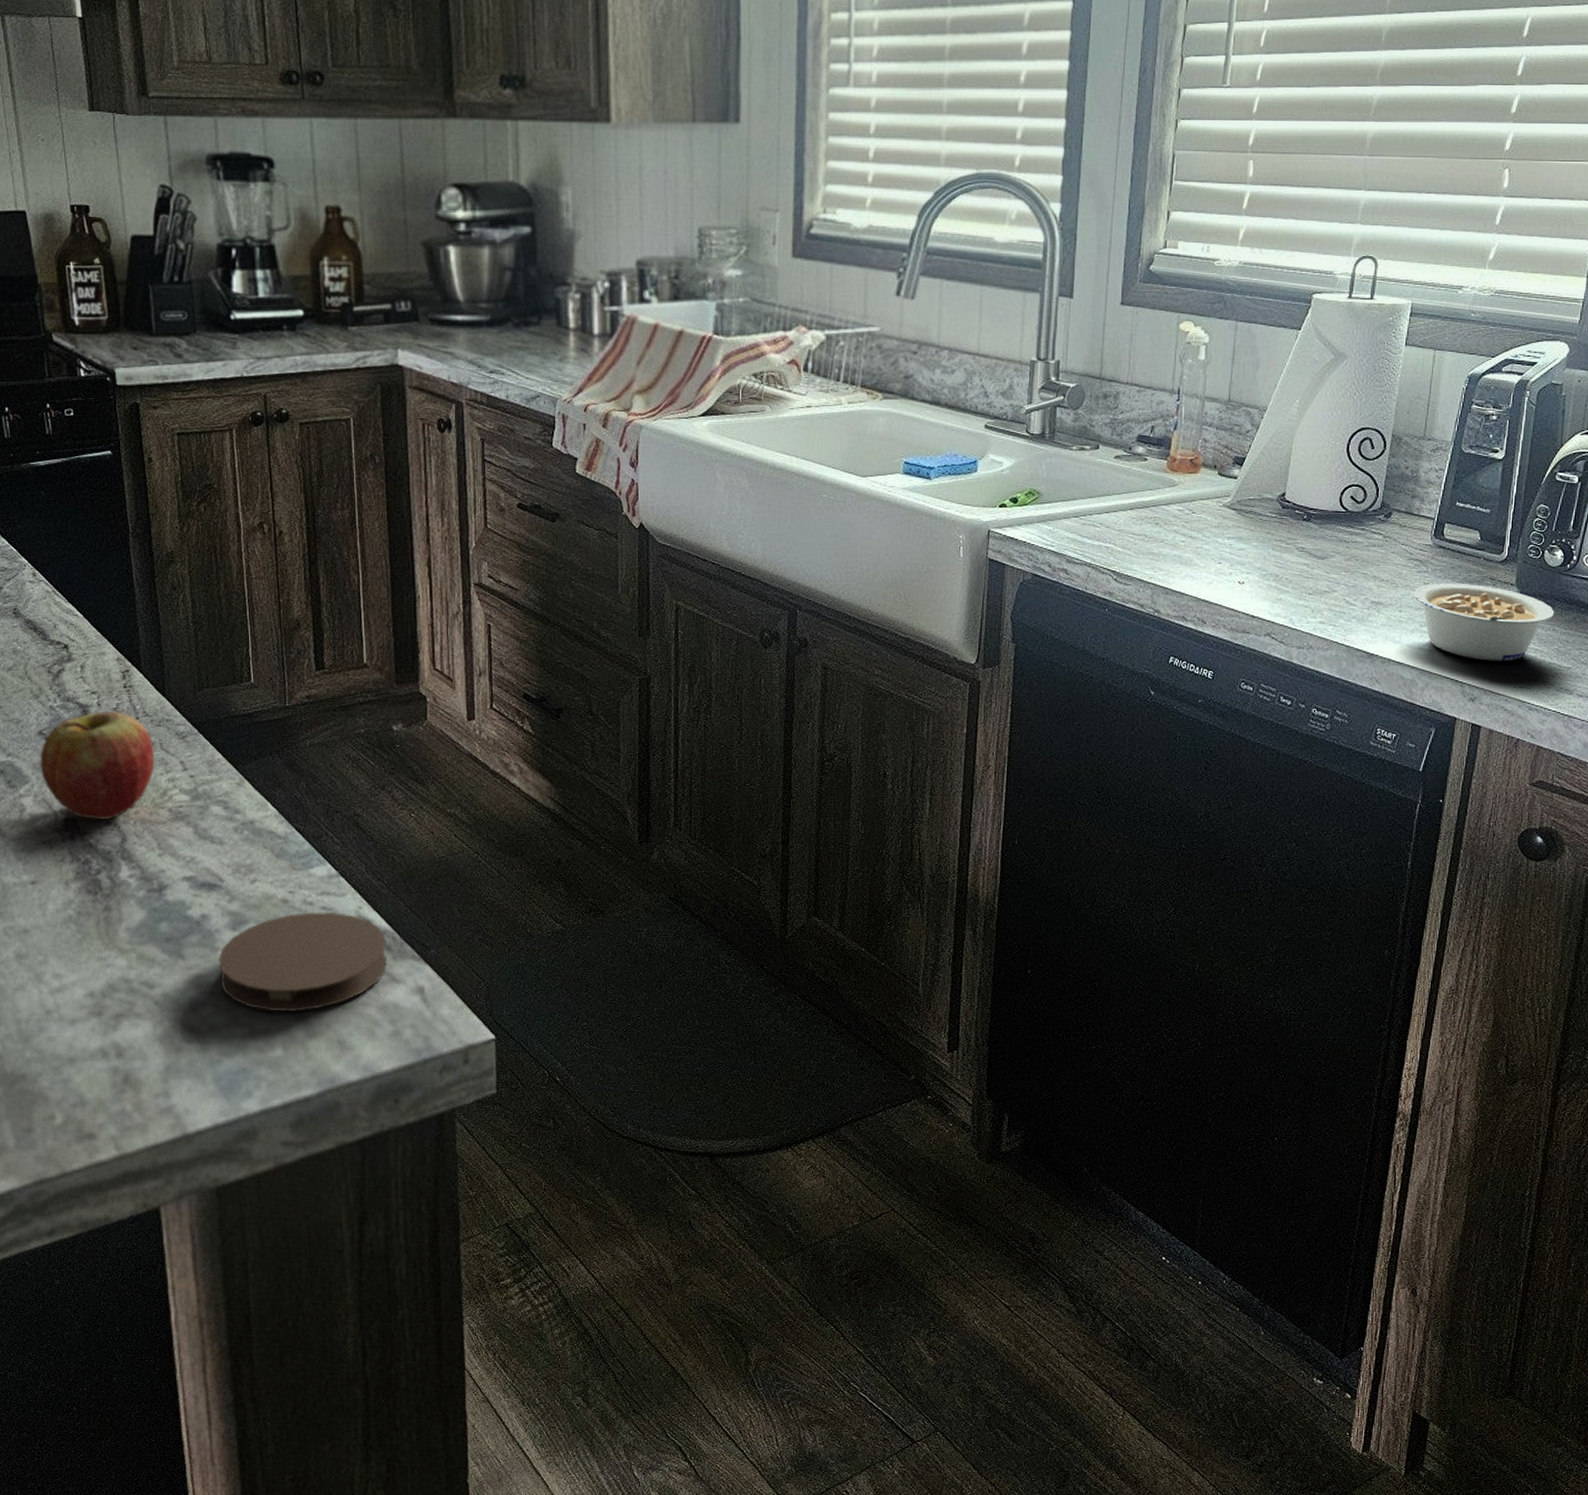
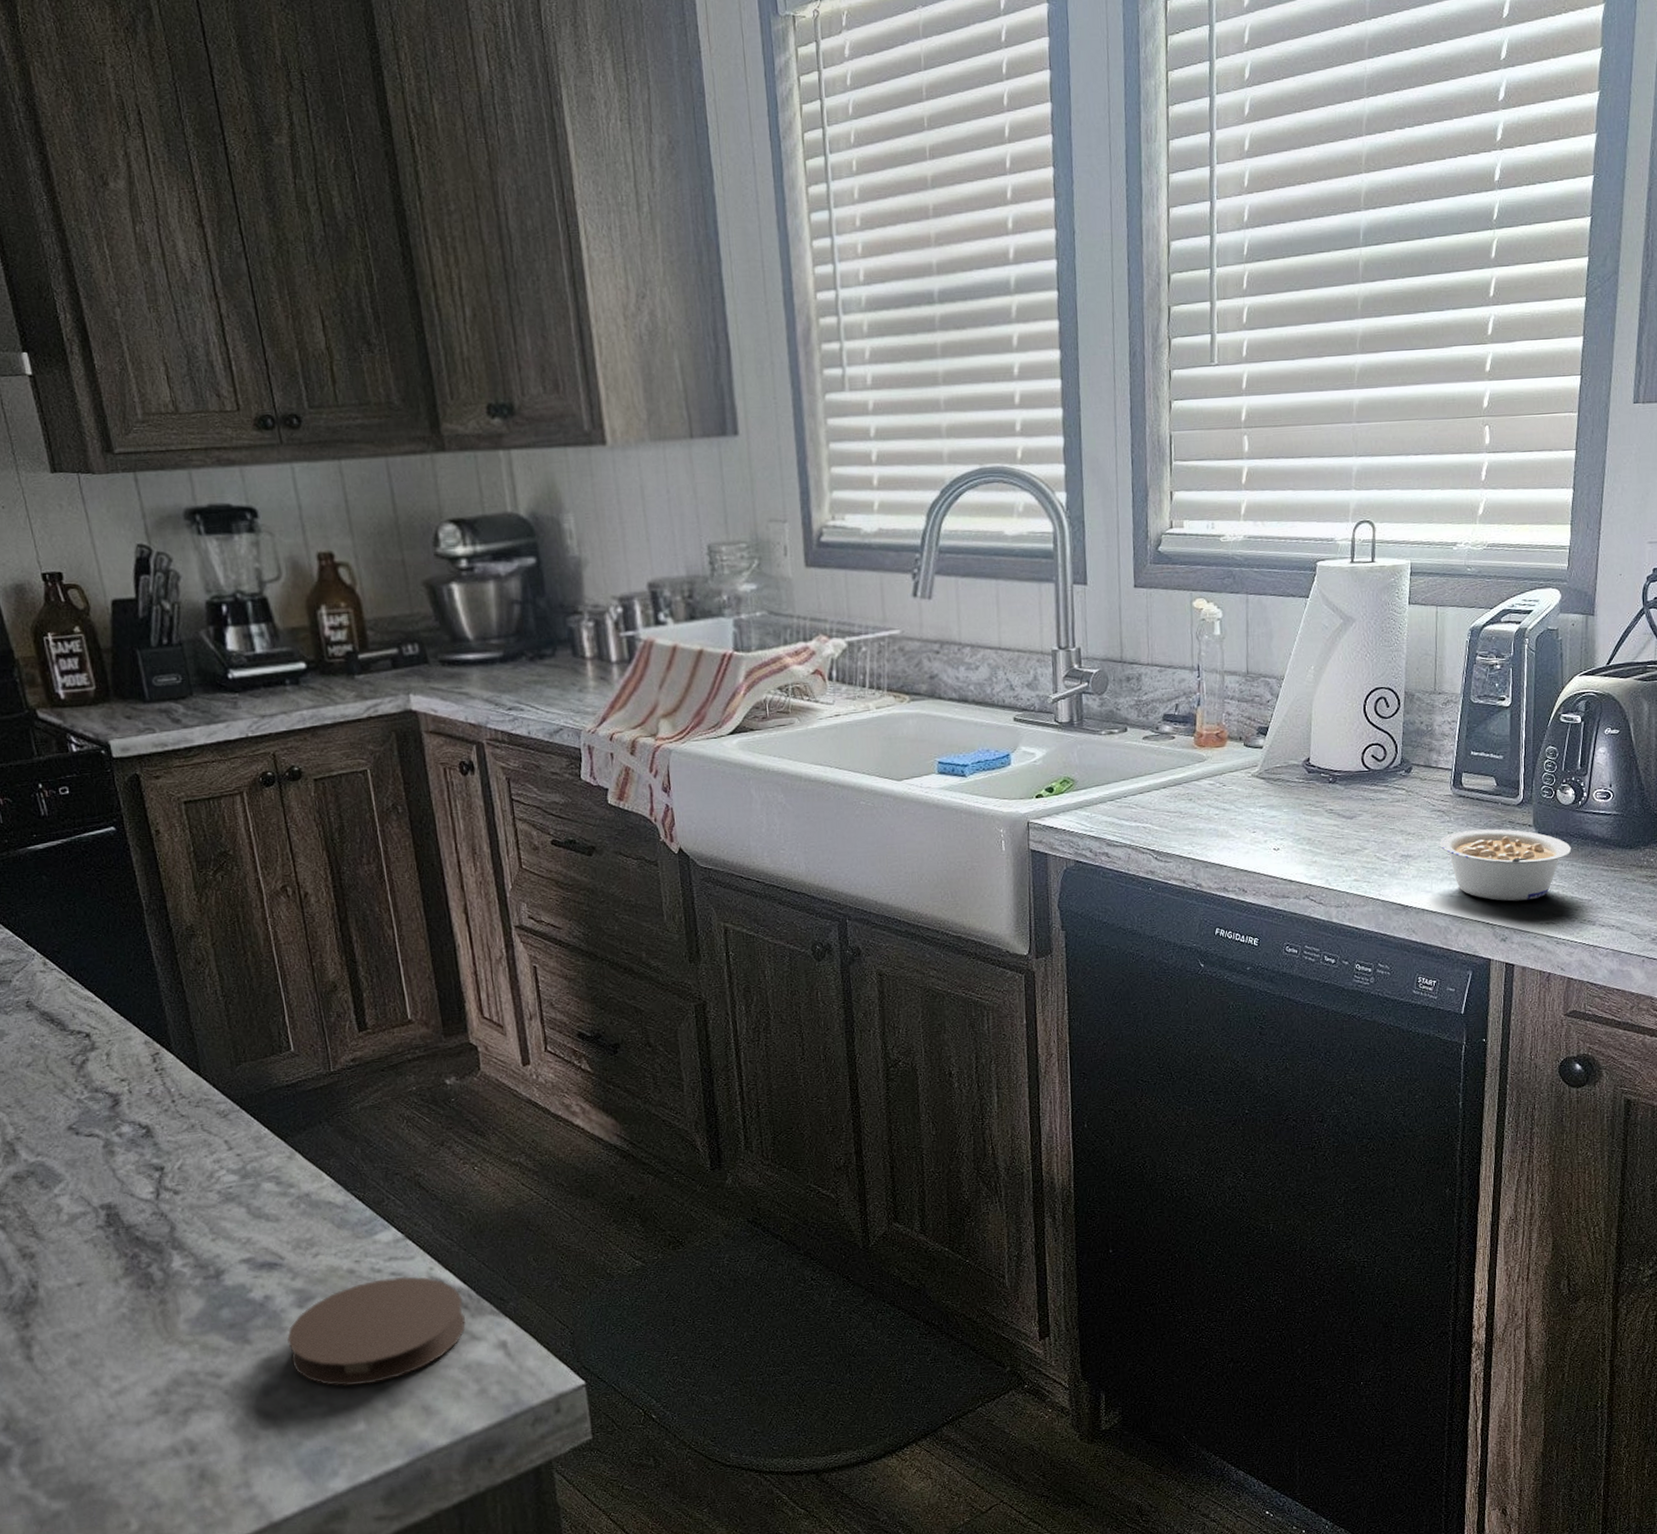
fruit: present [40,711,155,821] -> none [72,1096,197,1212]

